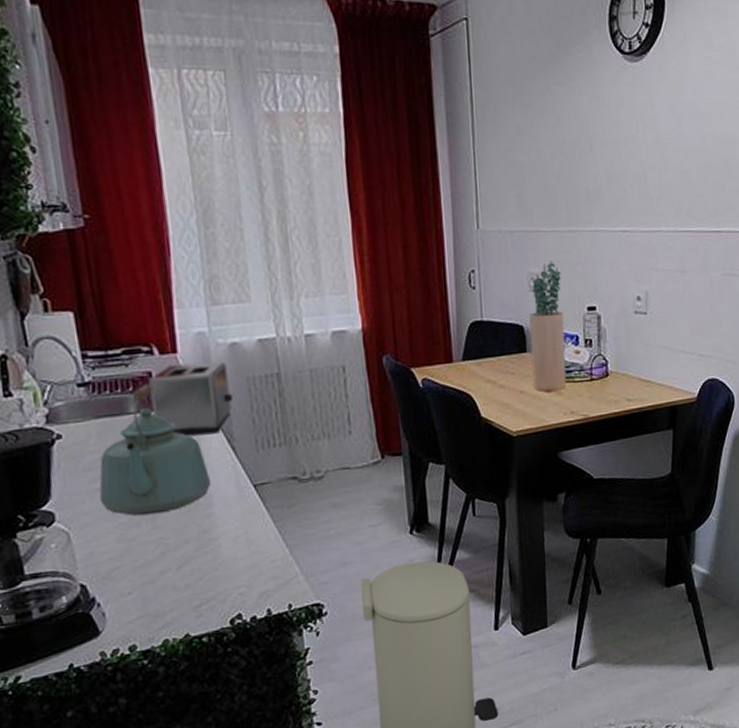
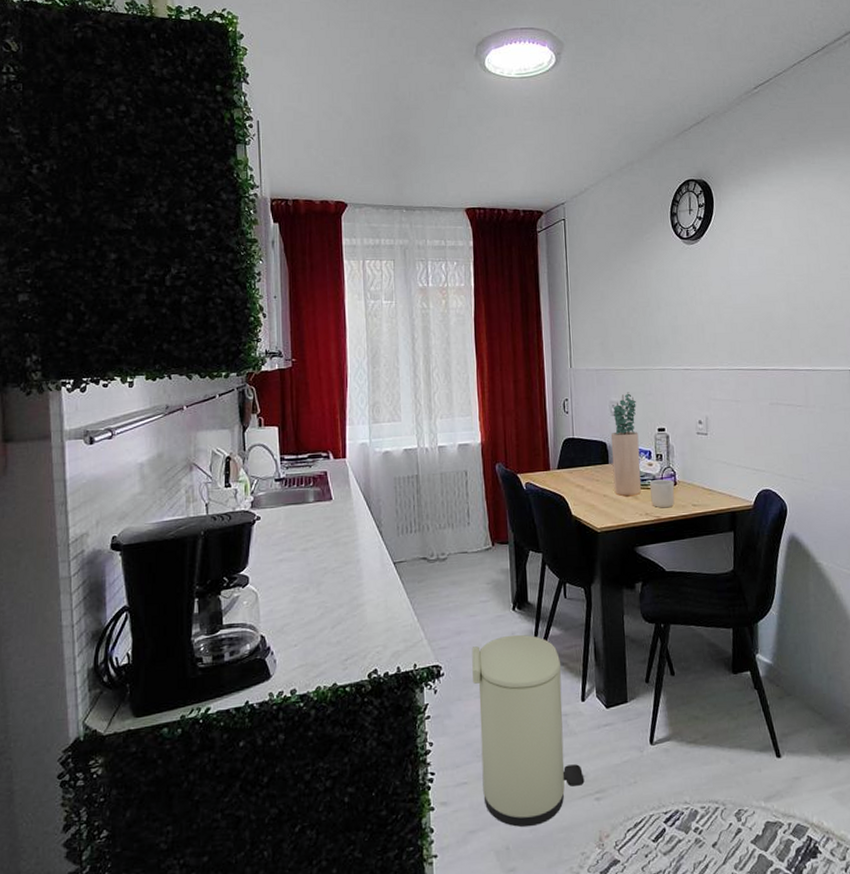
kettle: present [99,384,212,516] -> none [281,481,363,583]
toaster: present [149,361,234,437] -> none [324,465,384,522]
mug: none [575,370,606,405] -> present [649,479,675,508]

